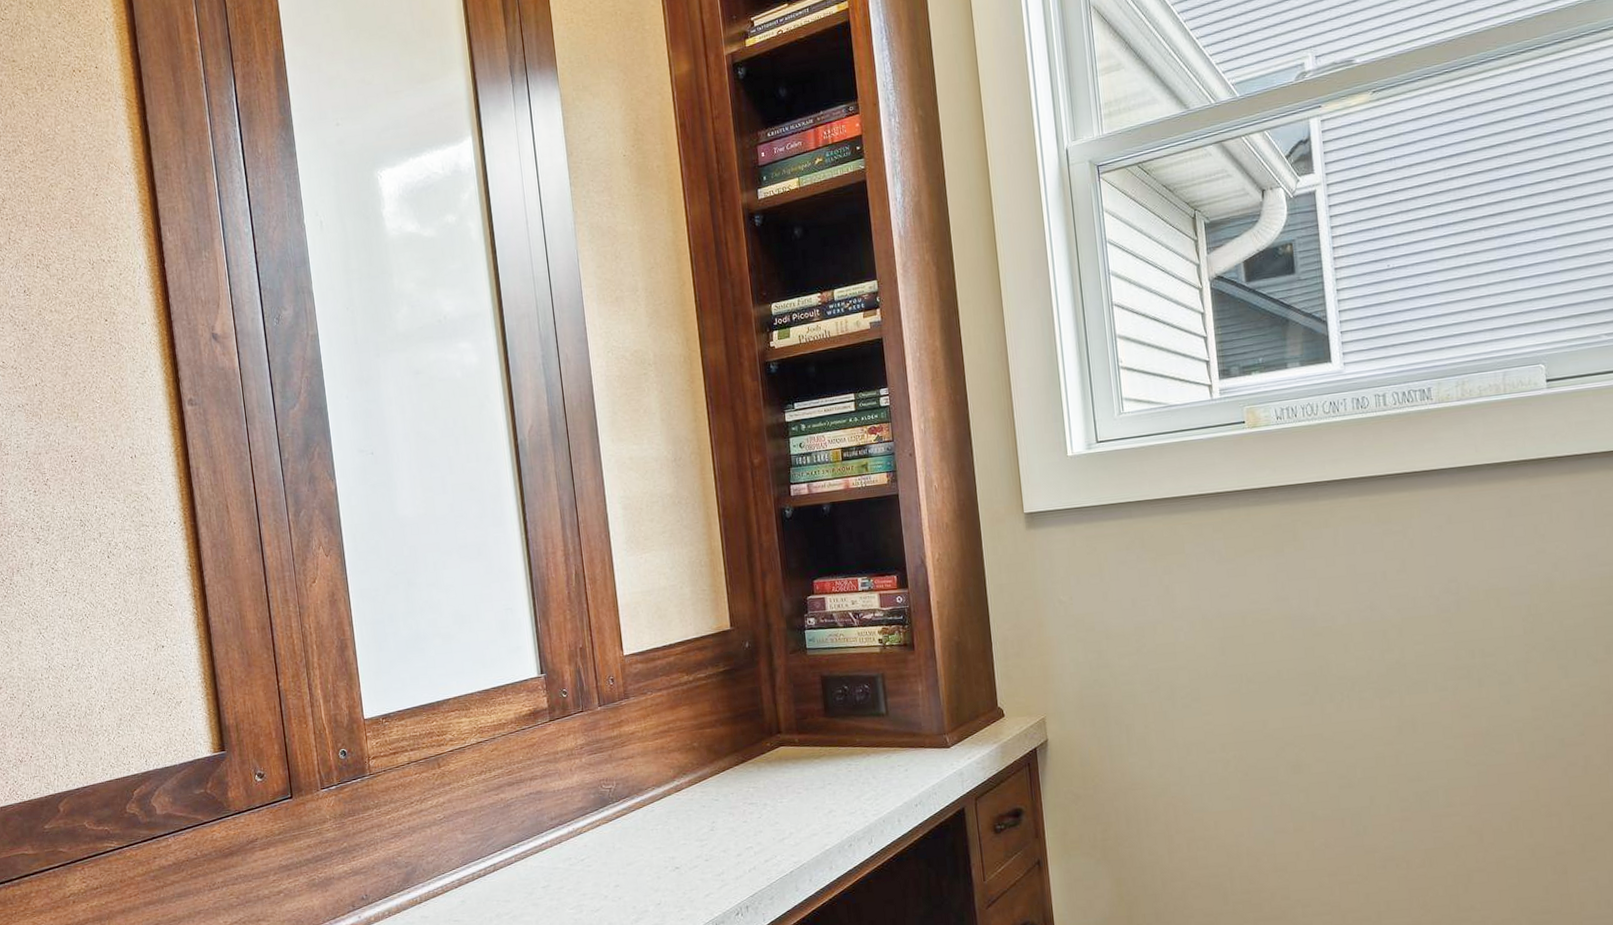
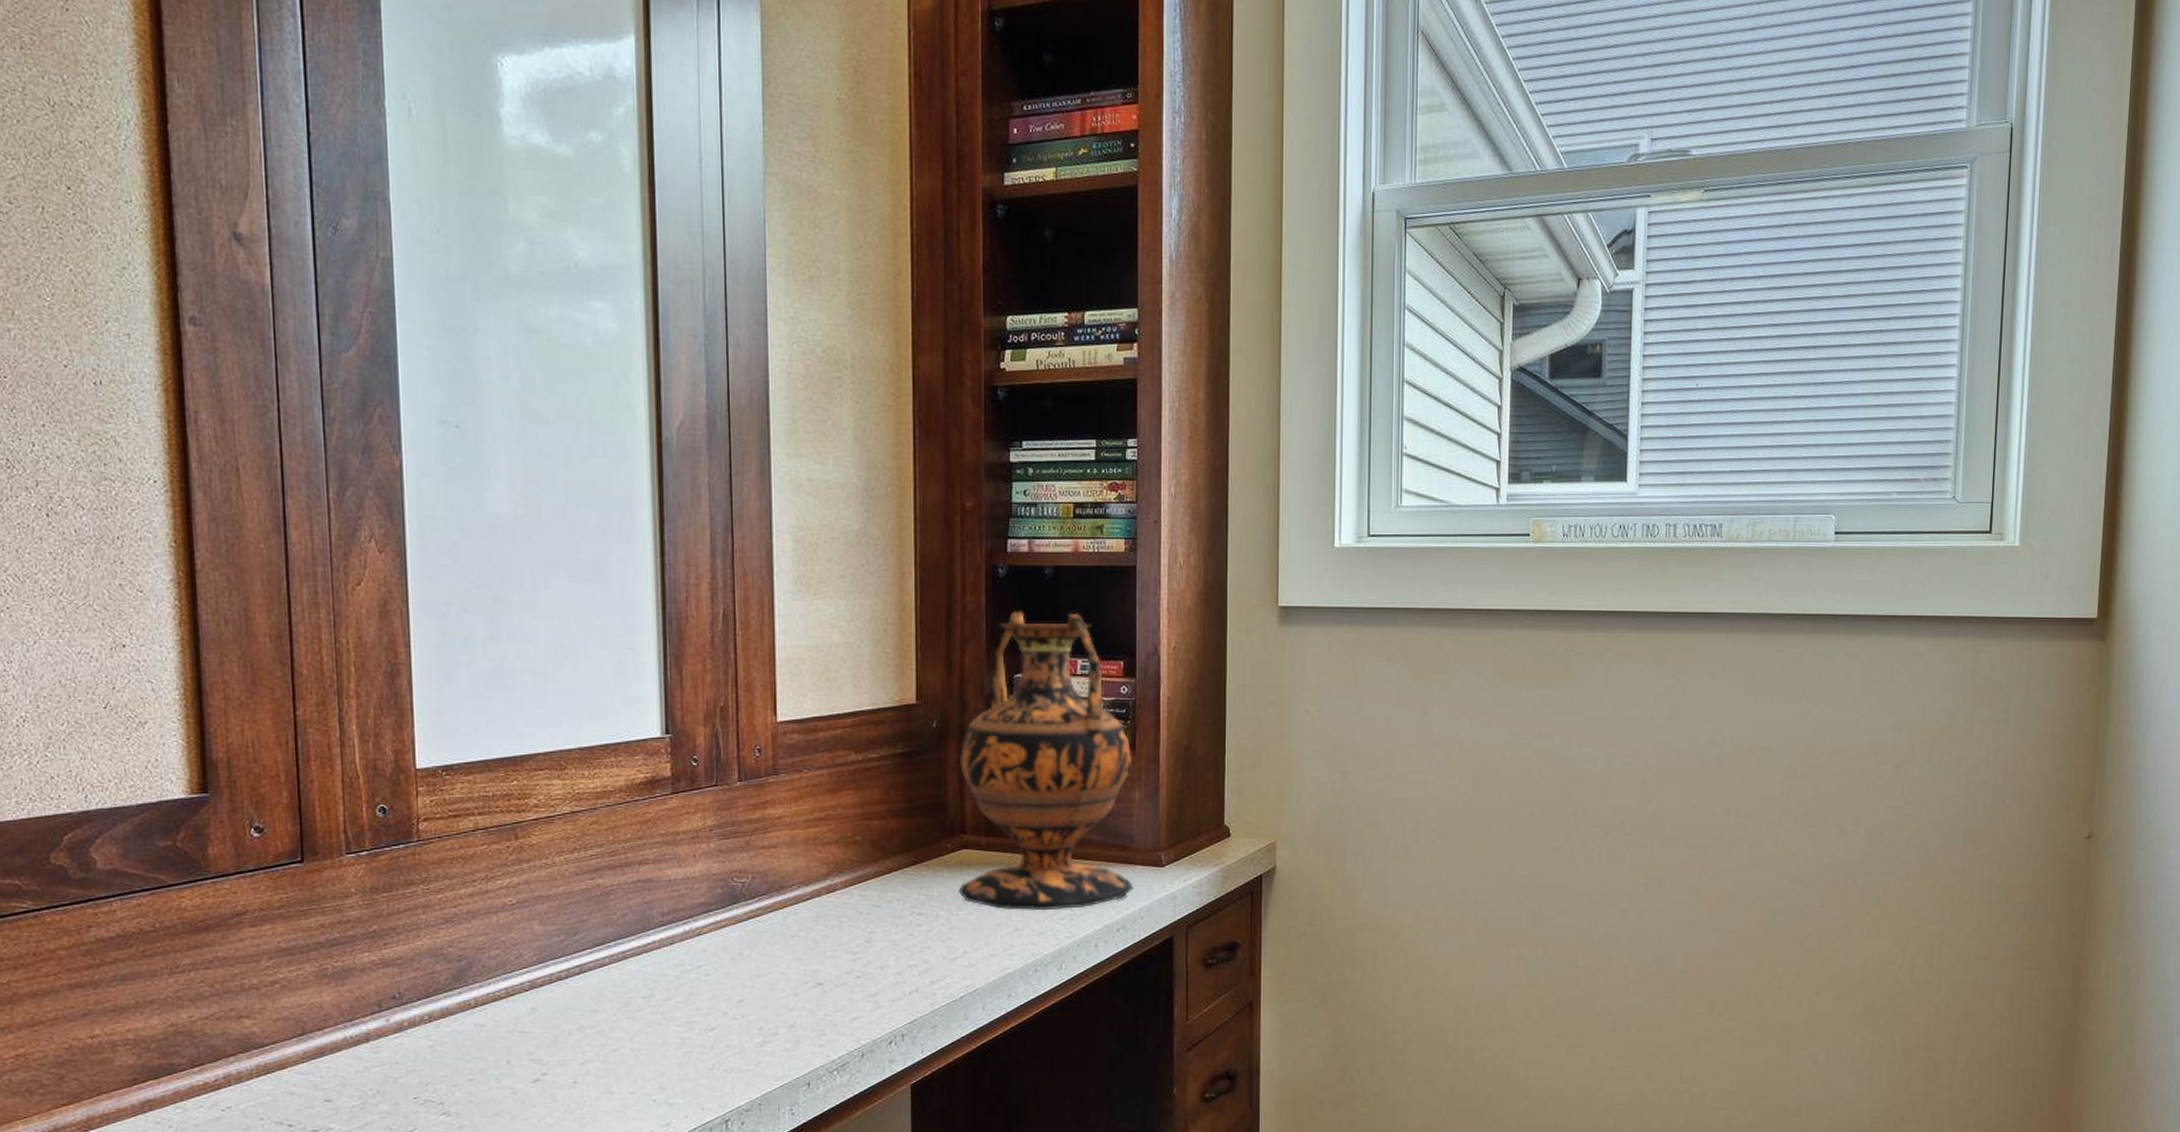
vase: none [769,539,927,795] -> present [958,611,1135,911]

